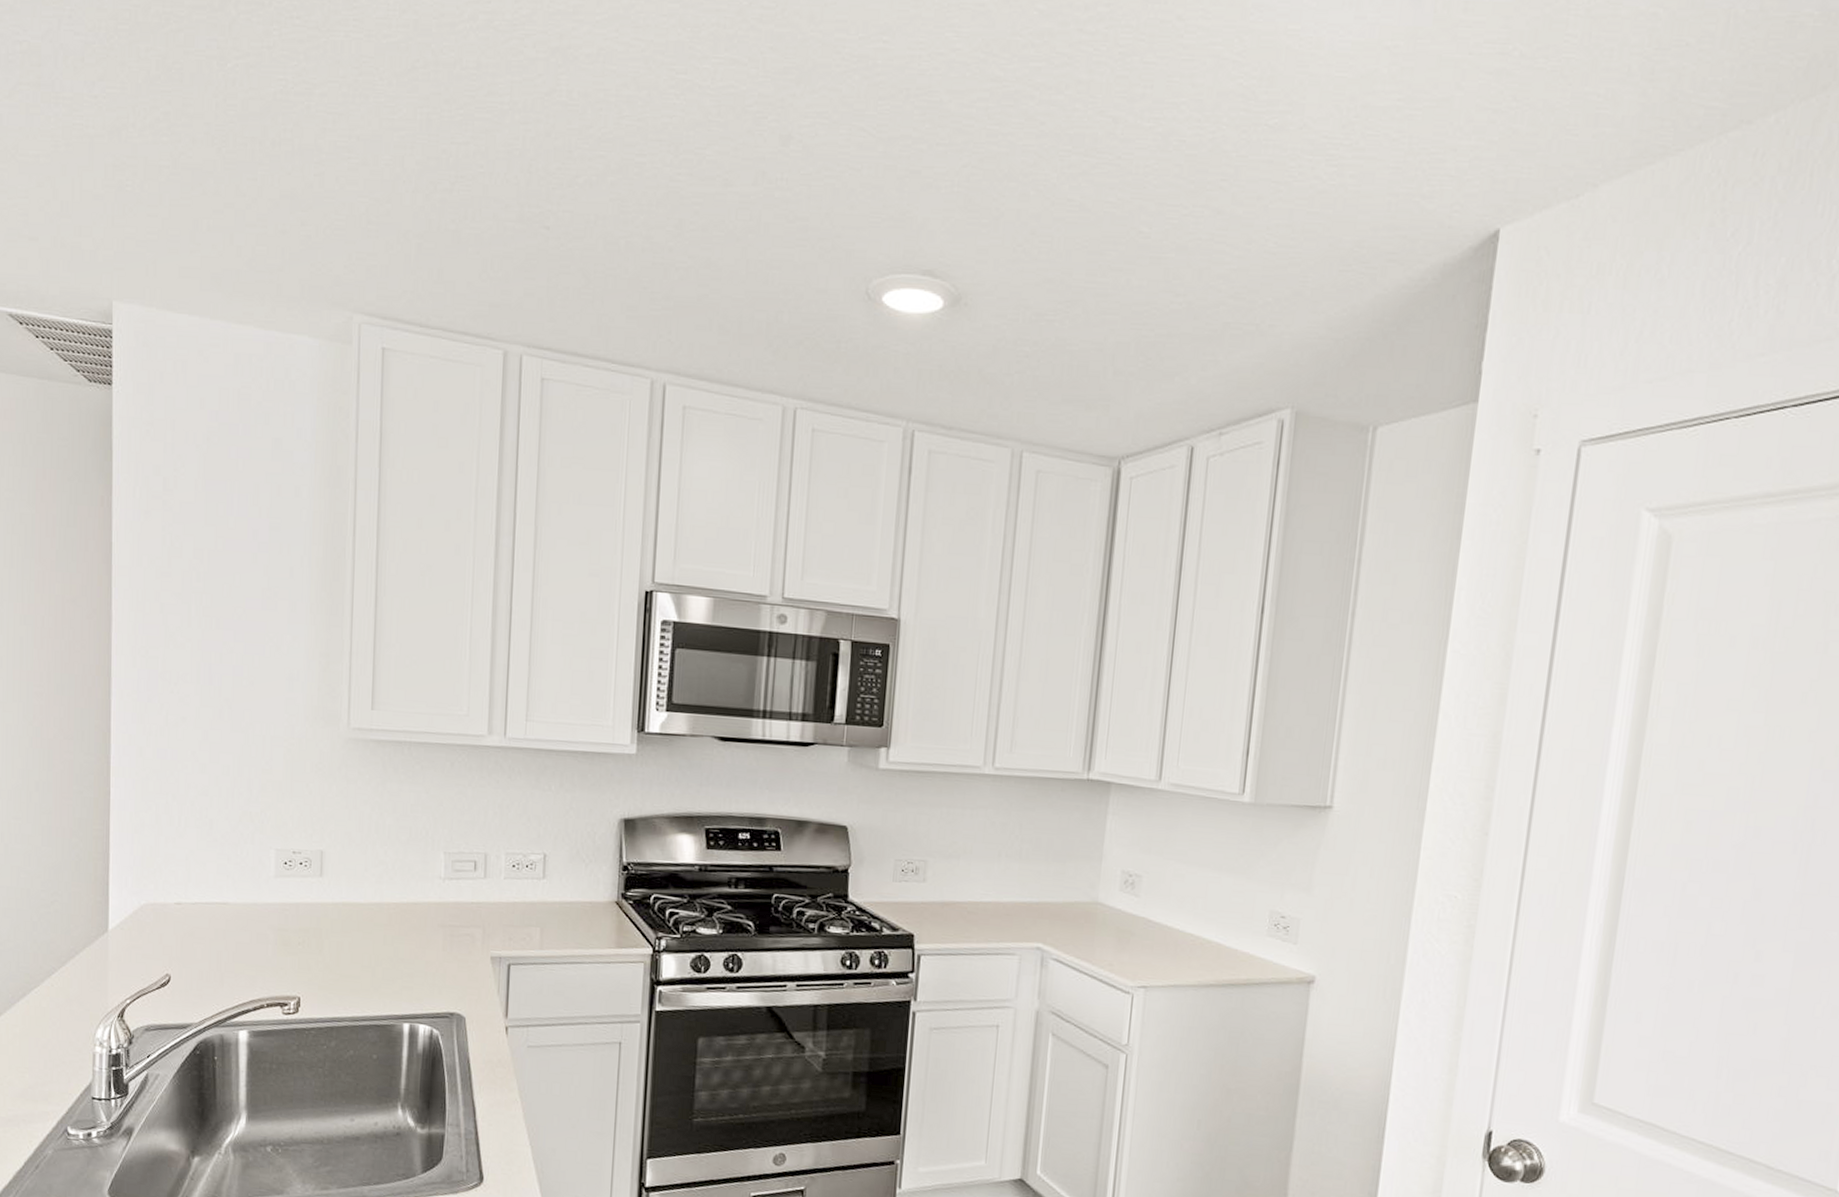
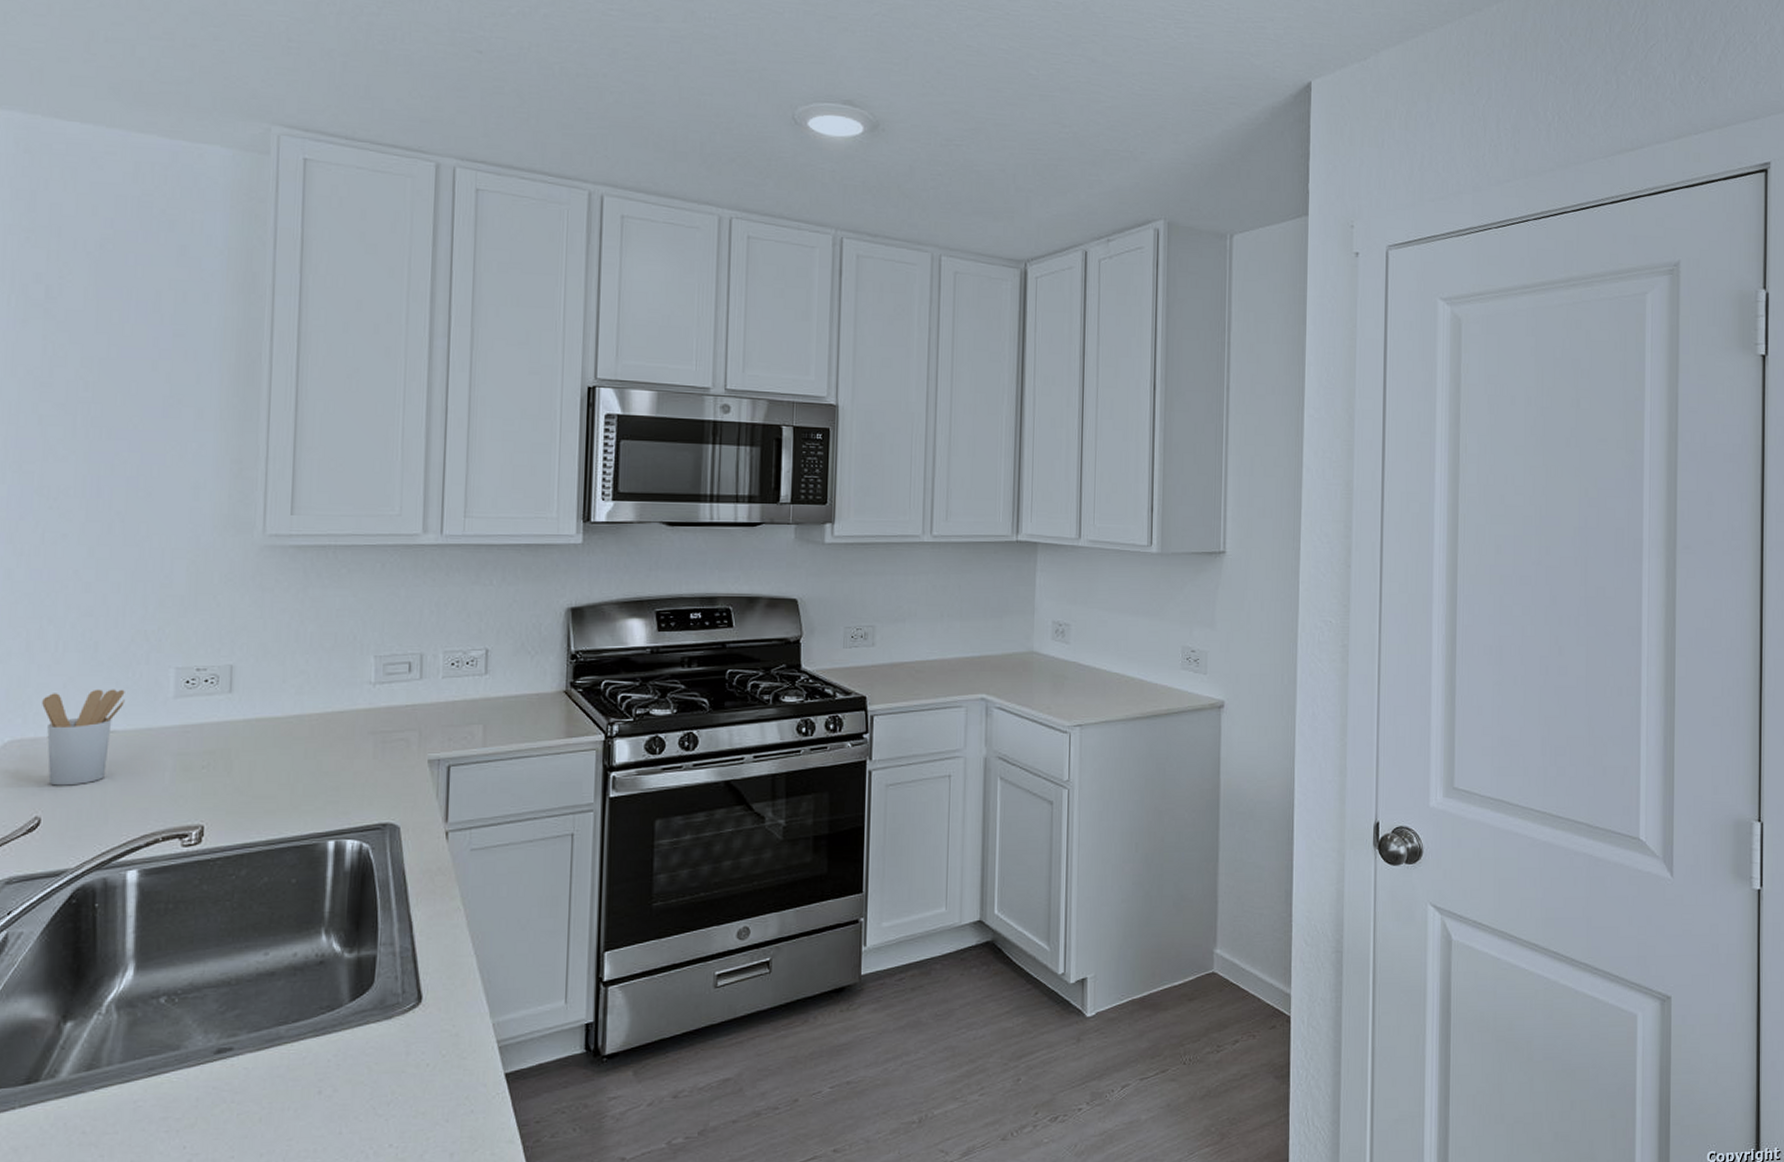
utensil holder: none [169,863,235,950] -> present [42,689,125,786]

